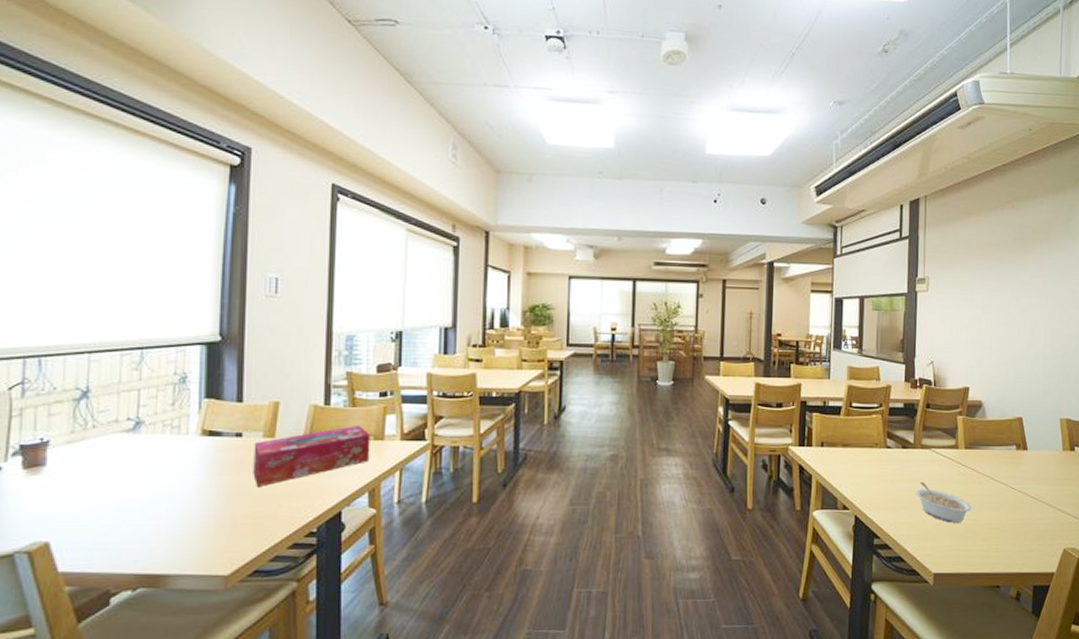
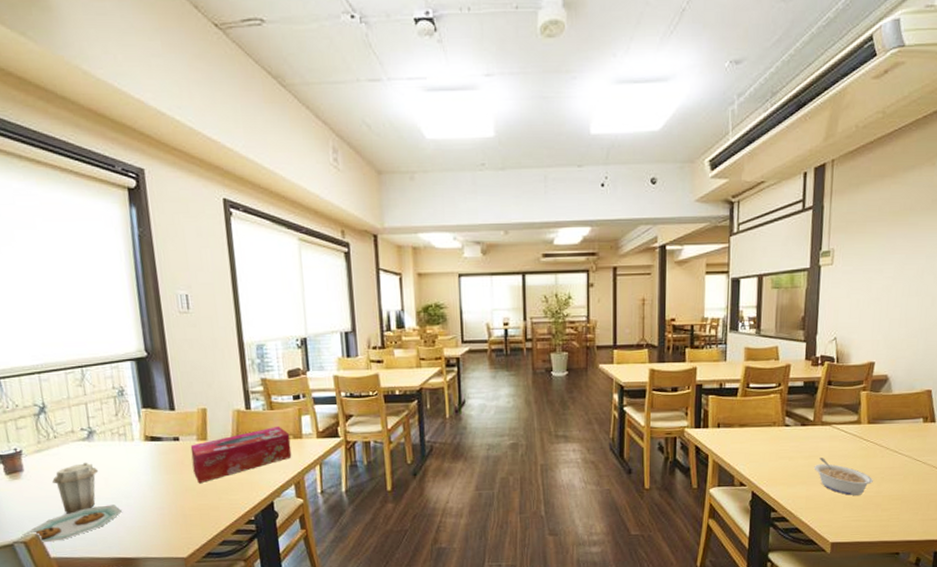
plate: none [25,457,160,554] -> present [21,462,123,543]

